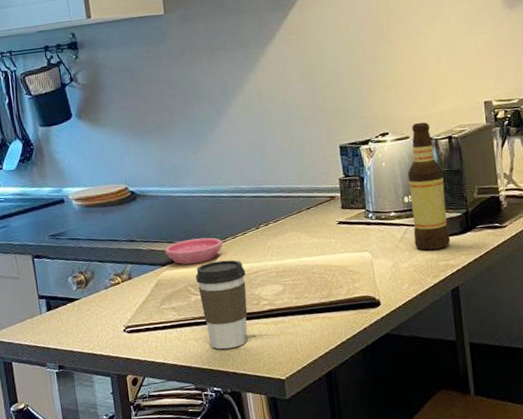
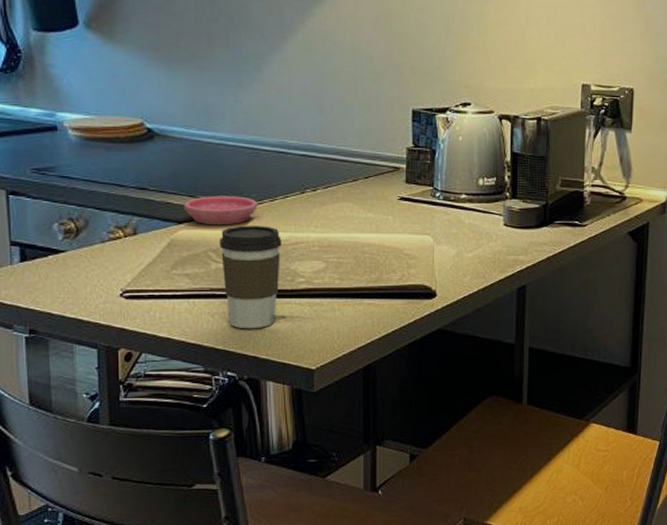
bottle: present [407,122,451,251] -> none [484,97,526,242]

